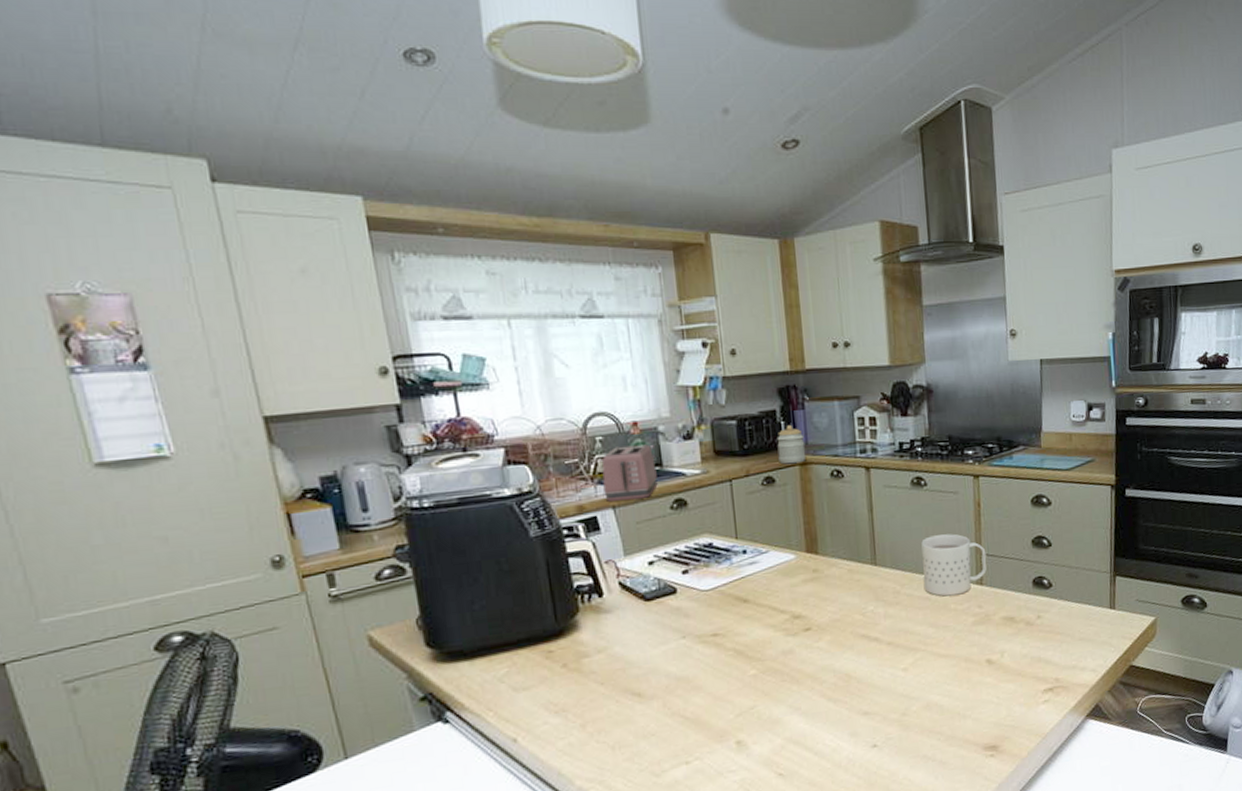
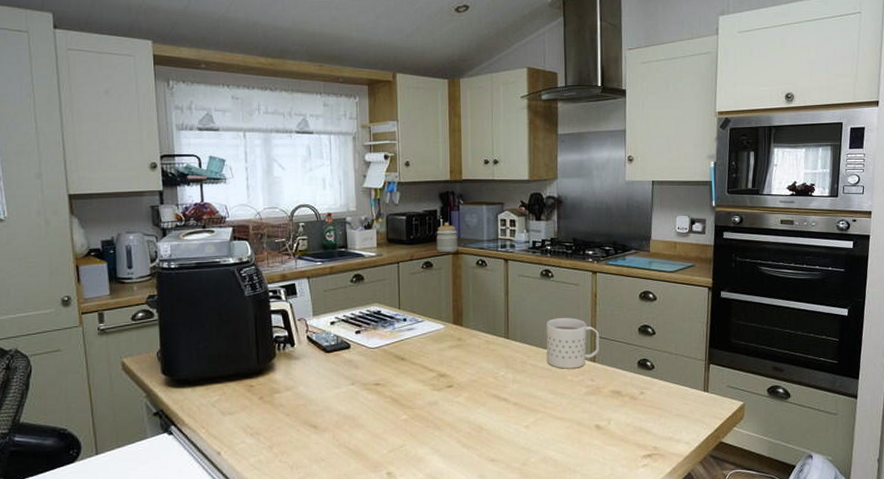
toaster: present [602,444,658,501] -> none [302,231,343,273]

